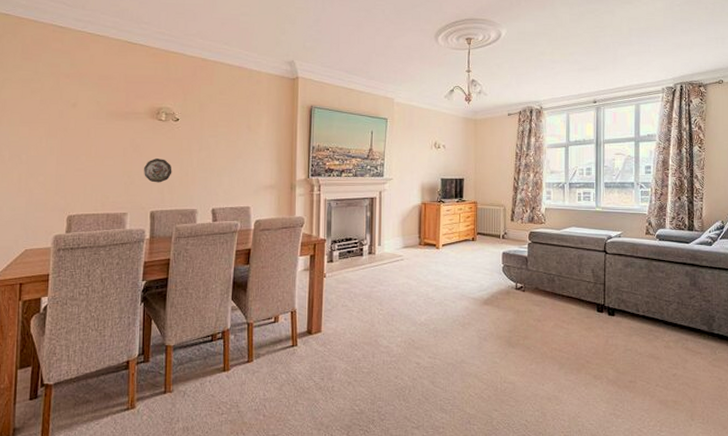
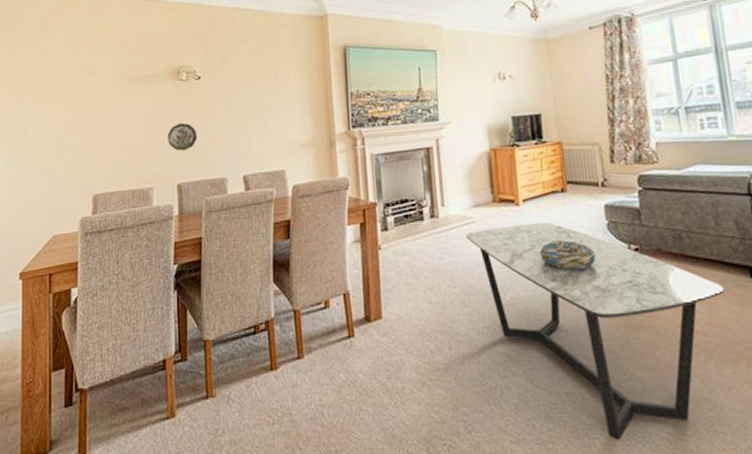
coffee table: none [395,263,578,426] -> present [466,222,724,440]
decorative bowl: none [451,278,491,301] -> present [540,240,596,271]

